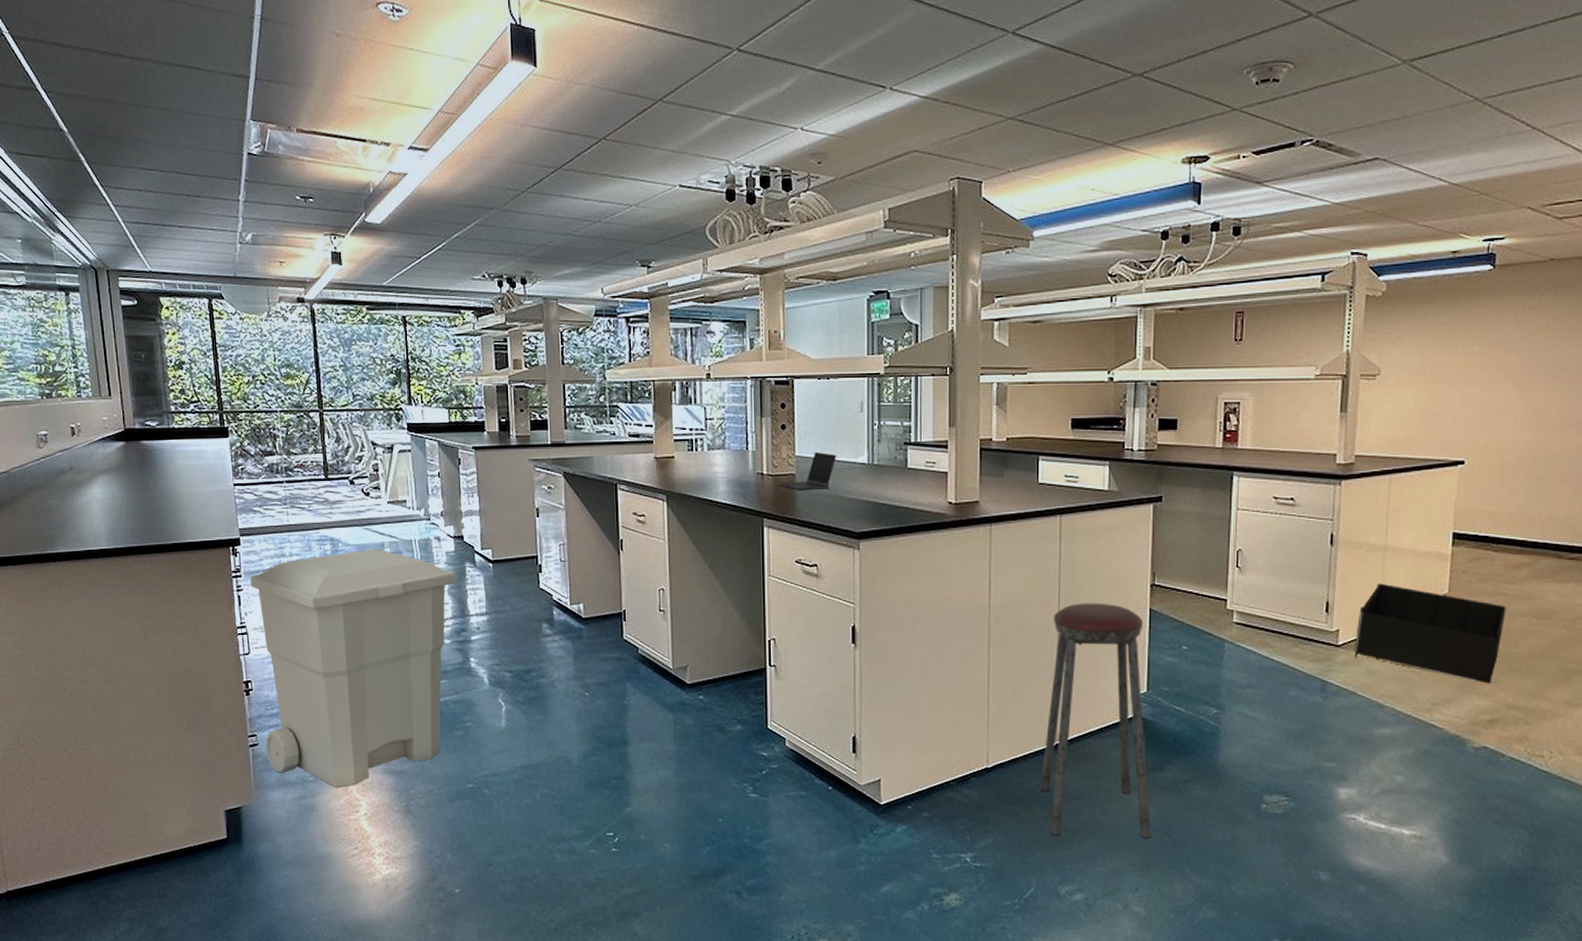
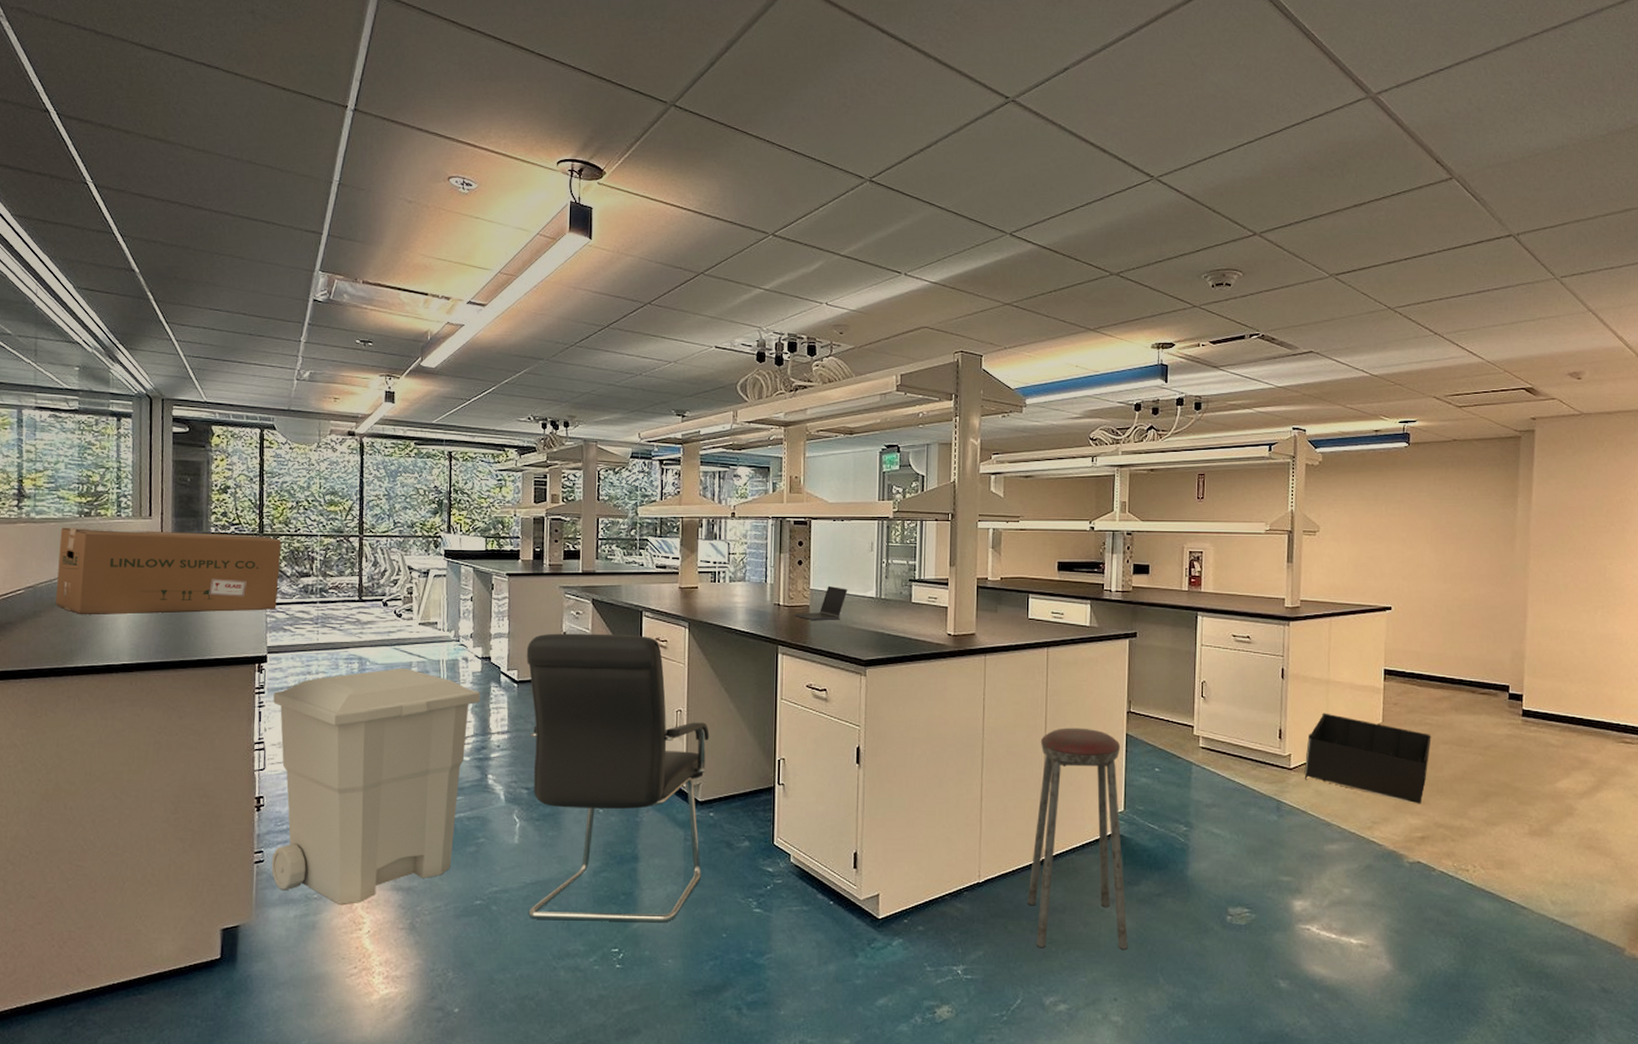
box: none [25,410,244,499] -> present [56,527,281,614]
office chair: none [499,509,695,807] -> present [526,633,710,923]

